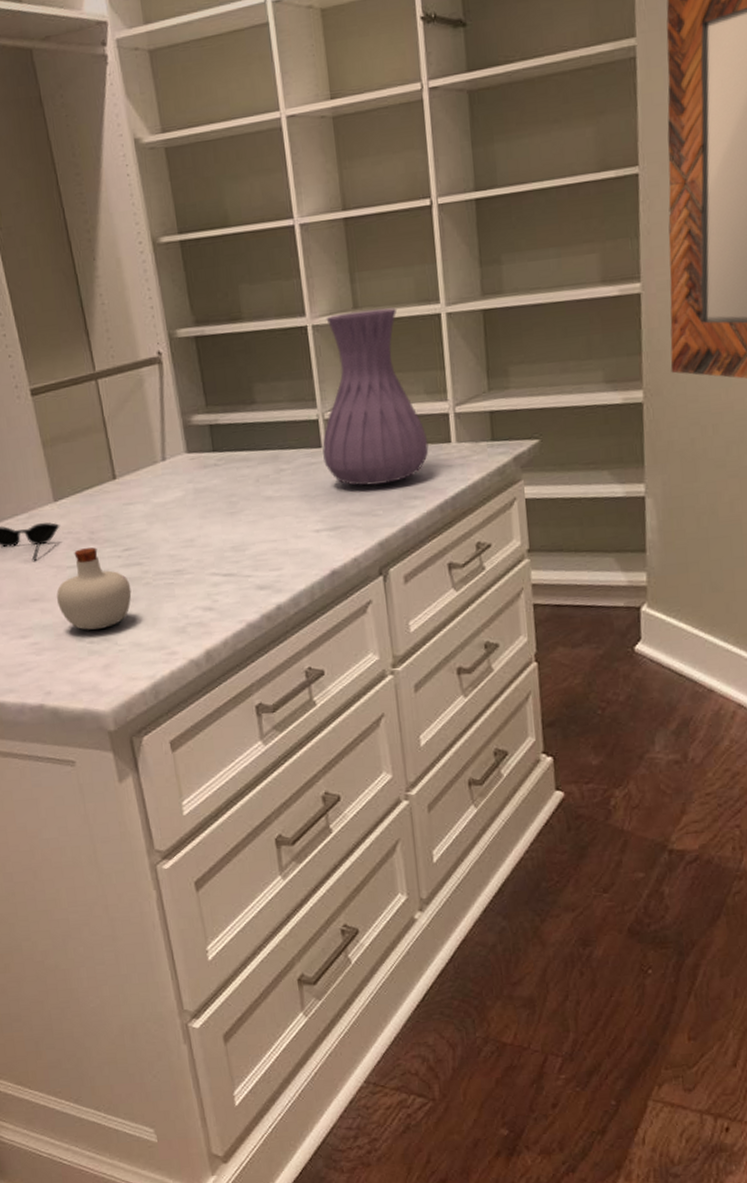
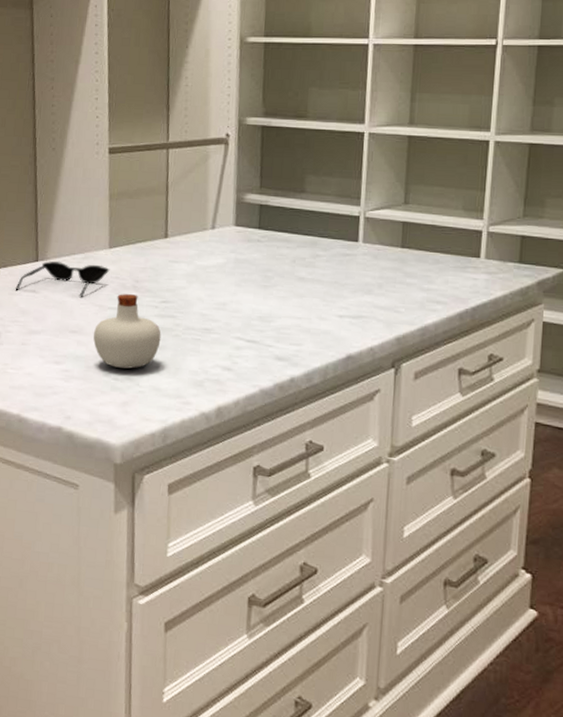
vase: present [322,307,429,486] -> none [358,126,459,285]

